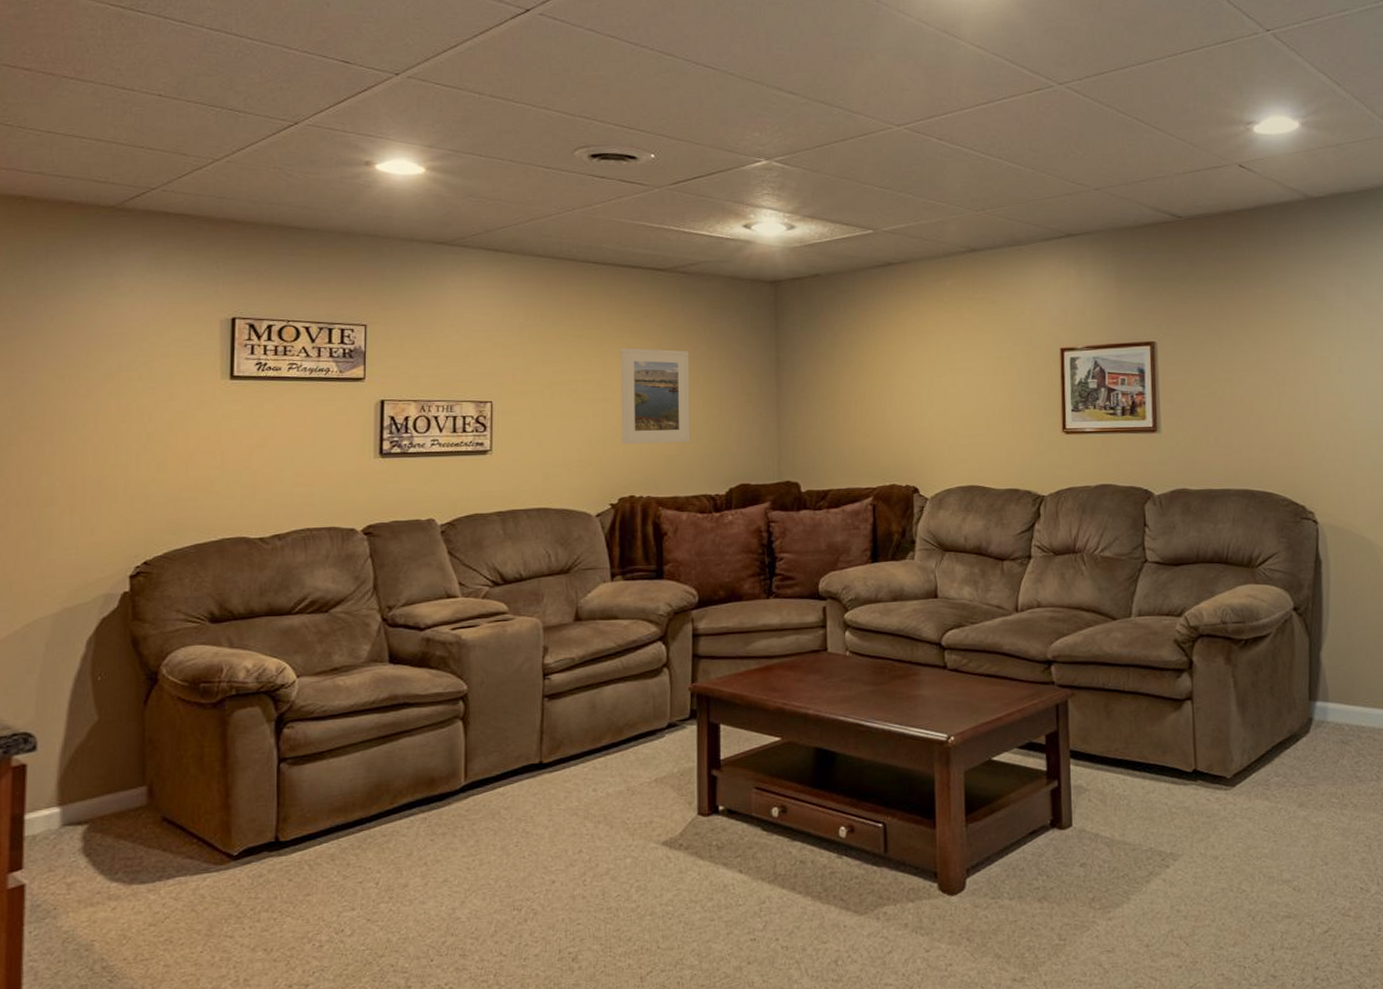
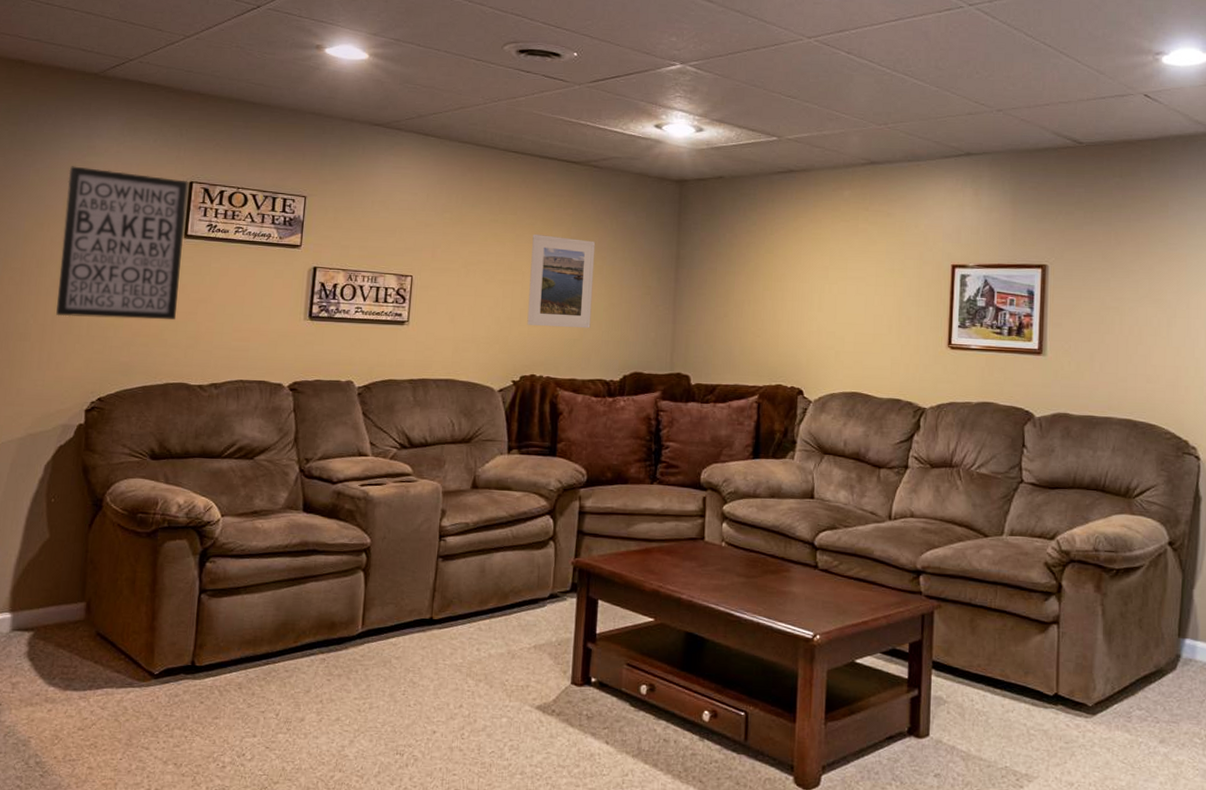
wall art: none [86,309,231,476] -> present [56,166,188,321]

